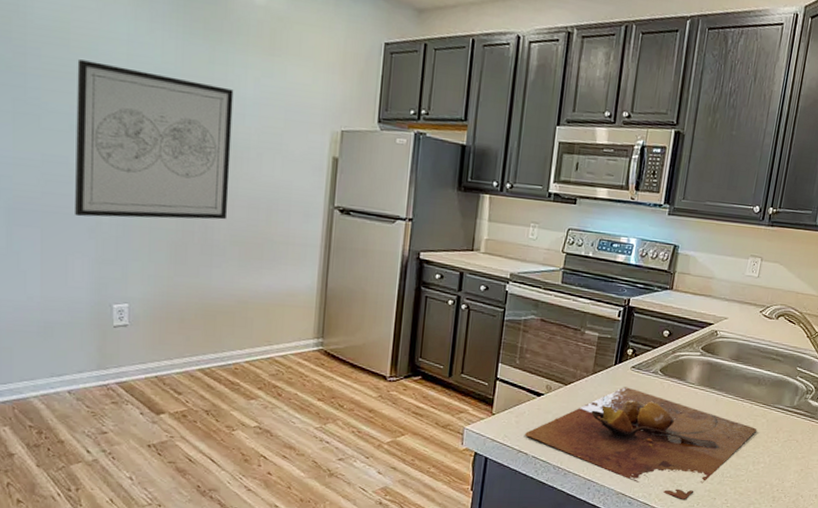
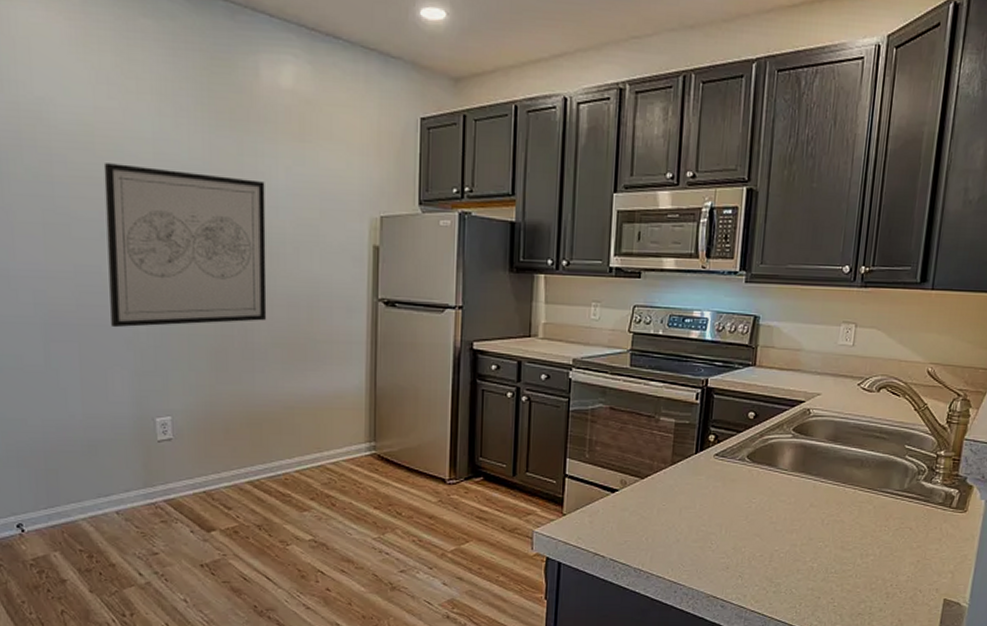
cutting board: present [525,387,757,499] -> none [600,477,864,600]

